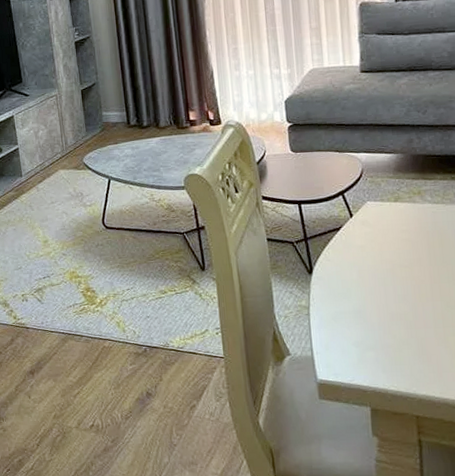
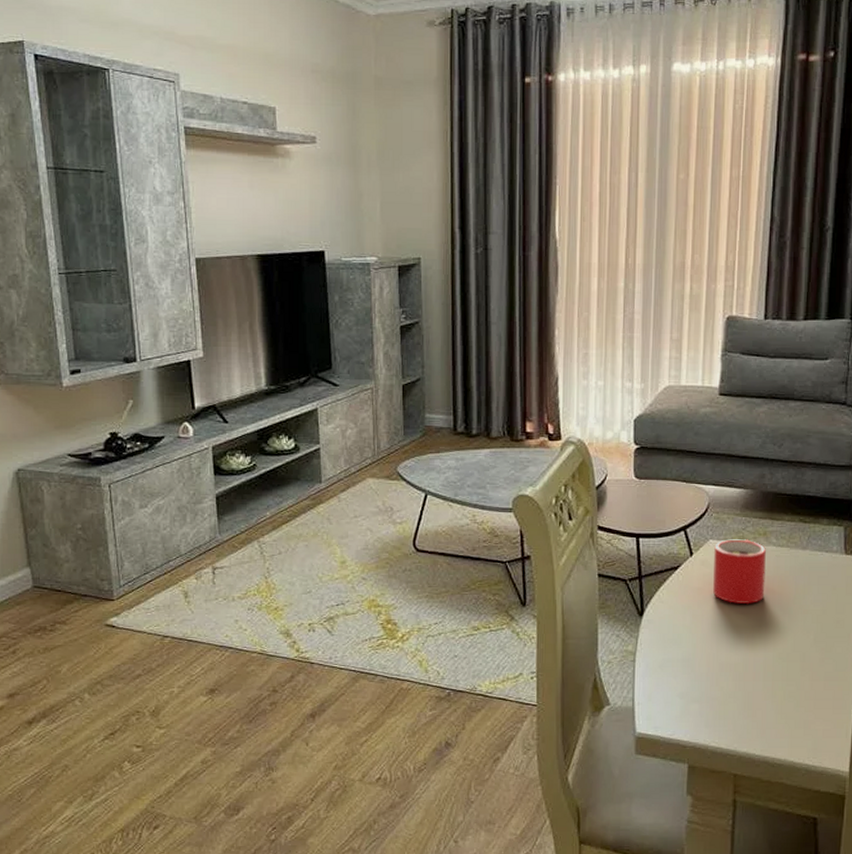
mug: none [371,199,426,258] -> present [713,539,766,605]

